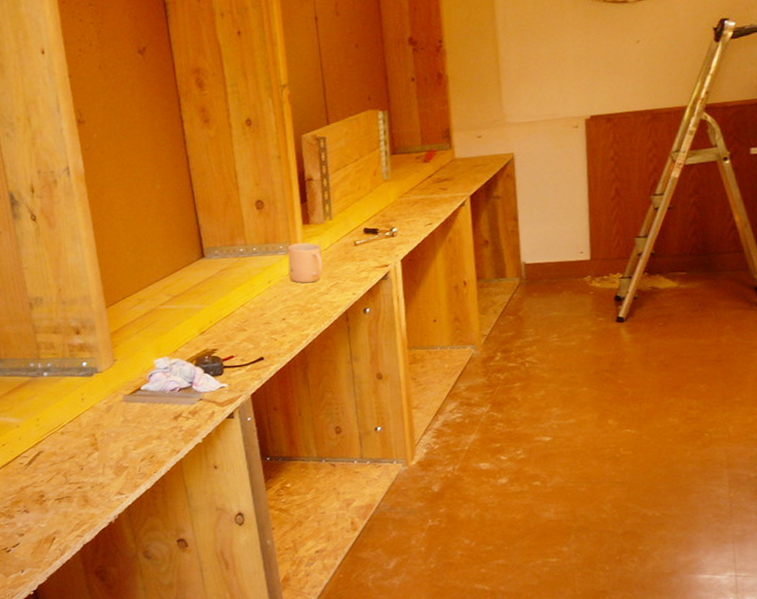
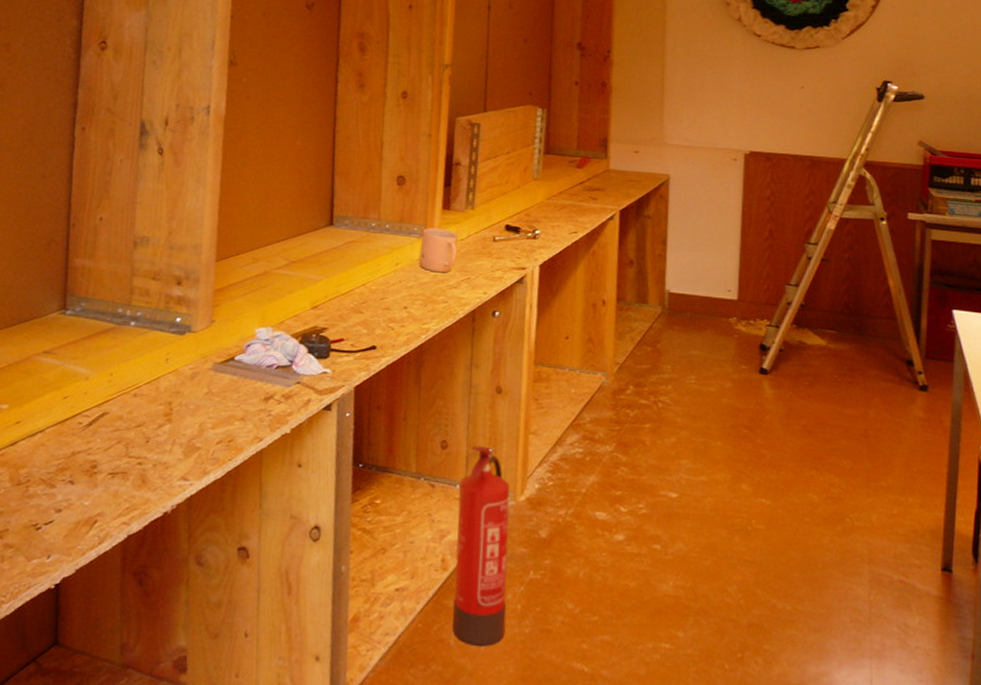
fire extinguisher: none [357,425,414,584] -> present [452,445,511,646]

